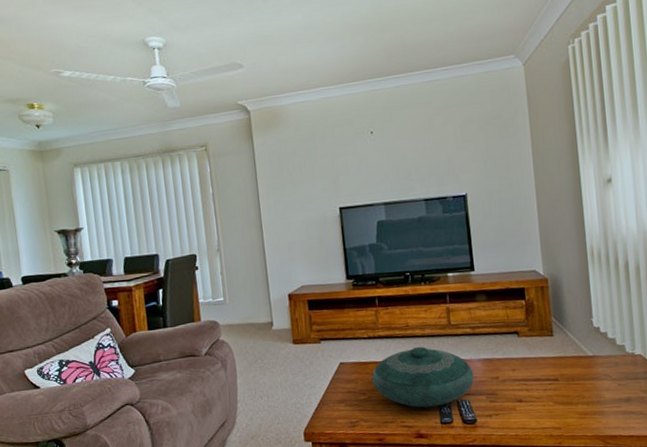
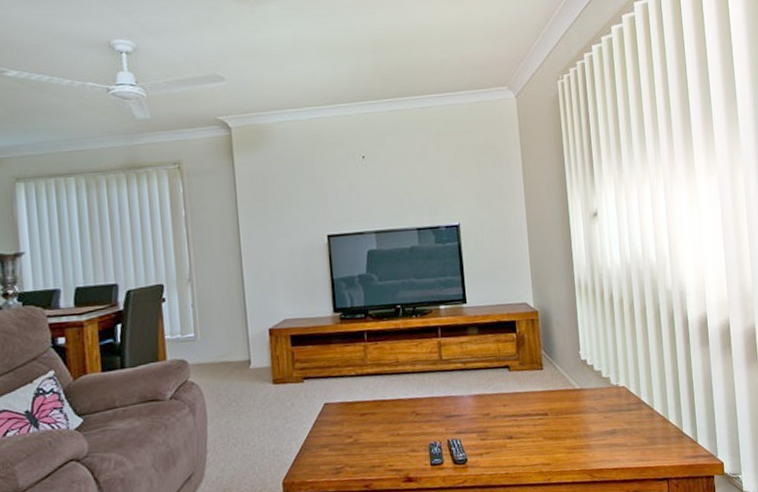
decorative bowl: present [371,346,474,409] -> none [358,383,465,450]

